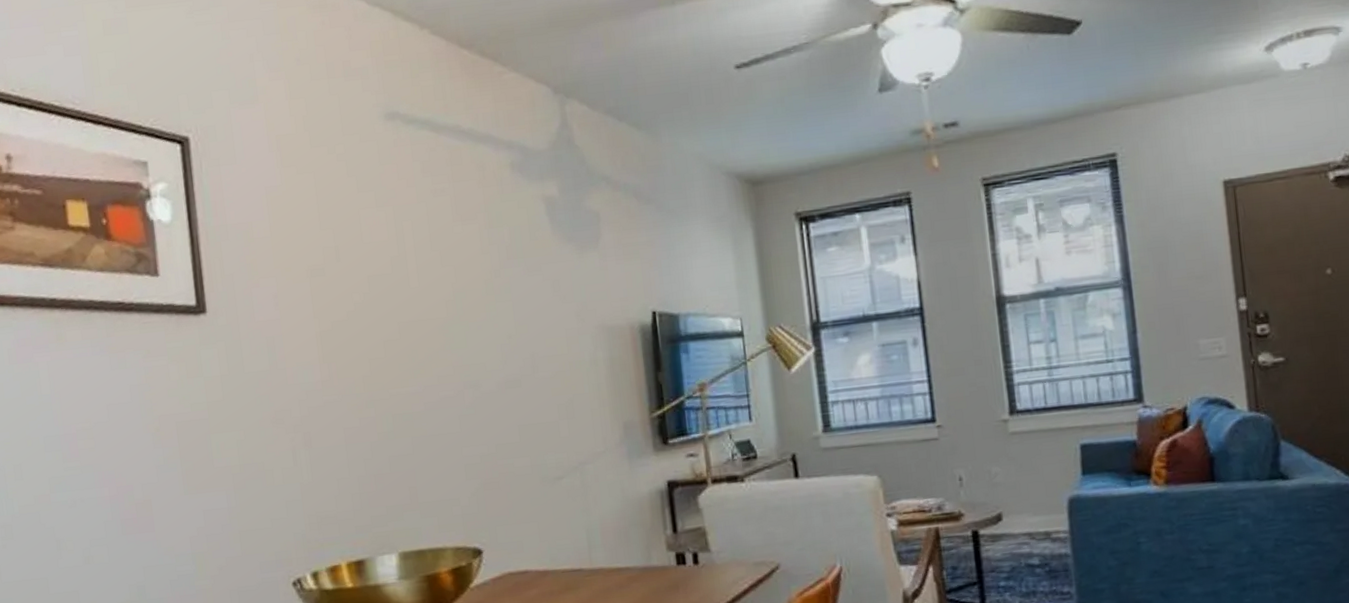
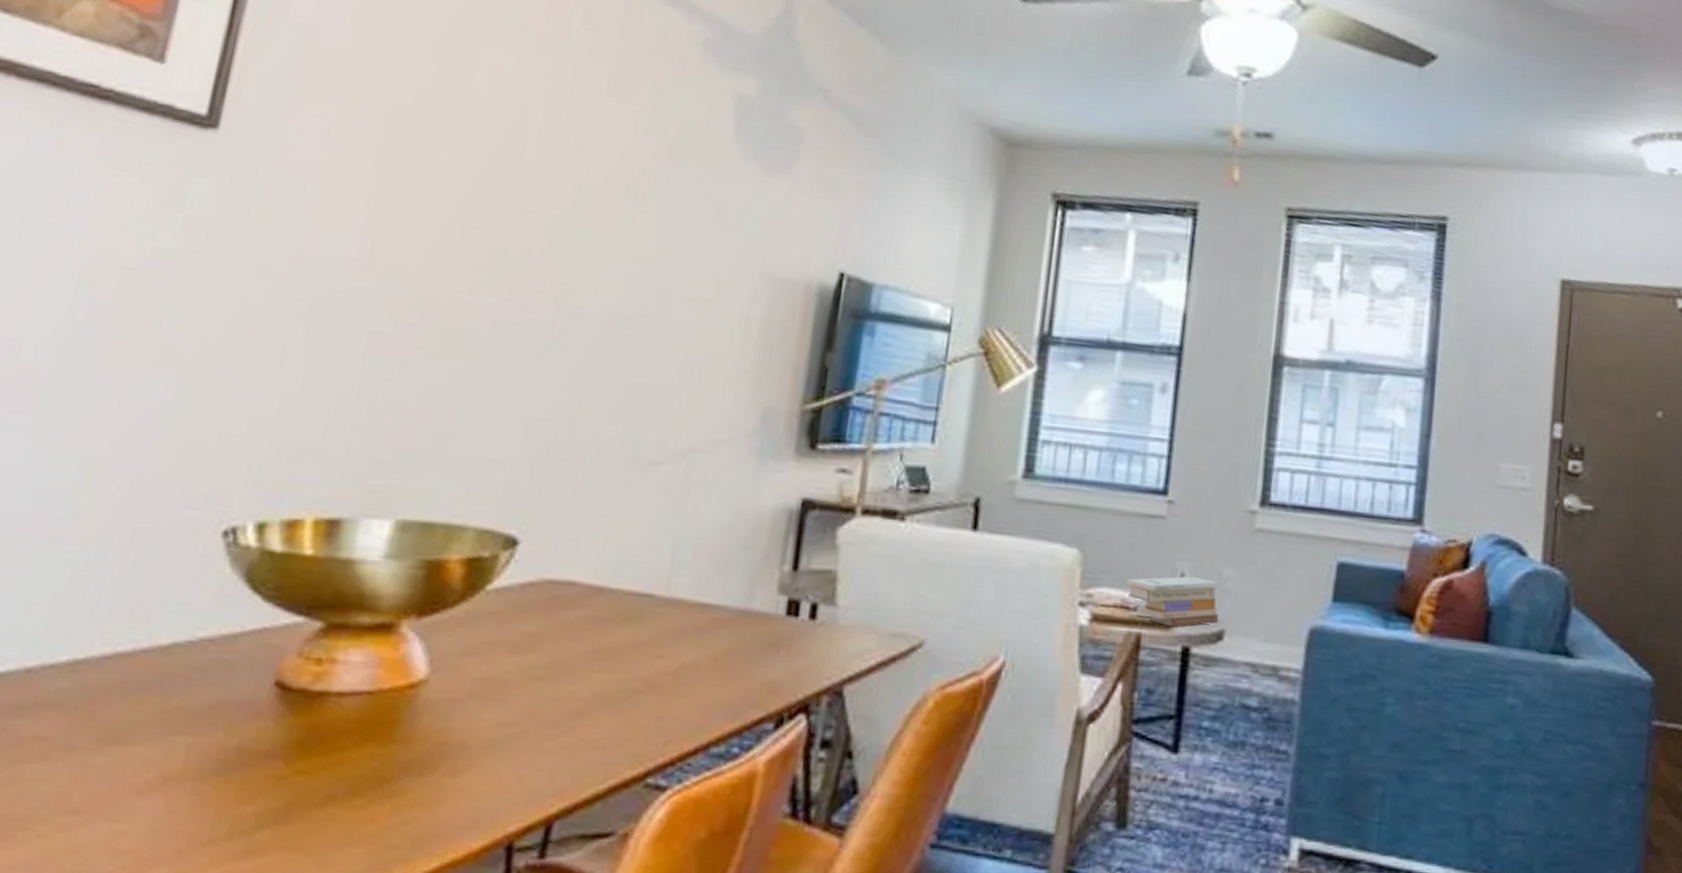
books: none [918,478,996,519] -> present [1125,576,1220,628]

